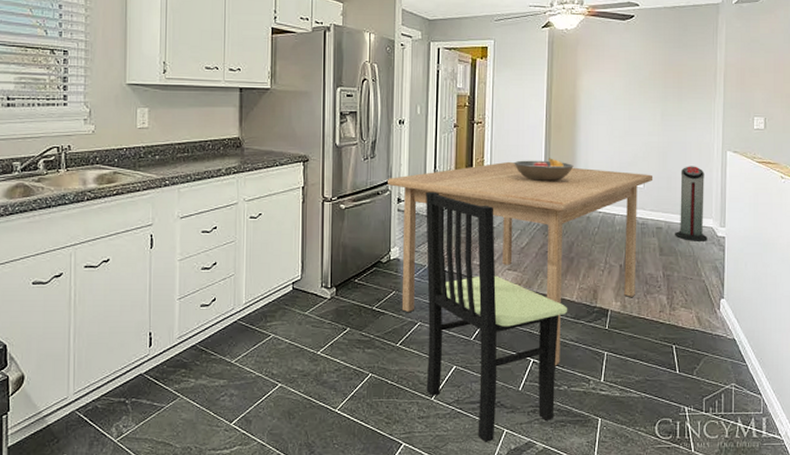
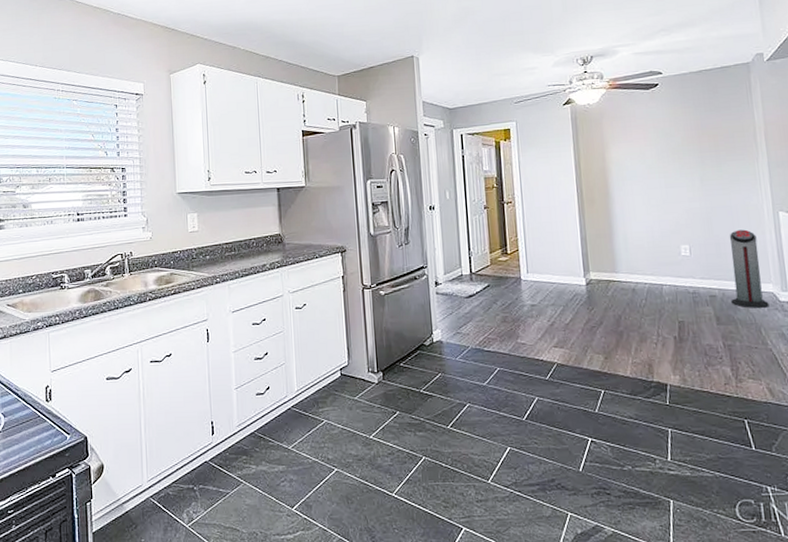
table: present [388,161,654,368] -> none [424,238,700,447]
dining chair: present [426,191,567,443] -> none [463,273,622,528]
fruit bowl: present [514,158,574,182] -> none [549,232,612,257]

